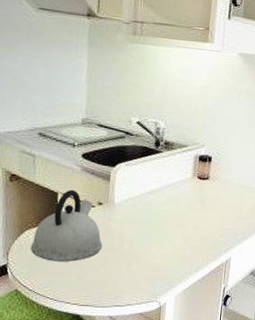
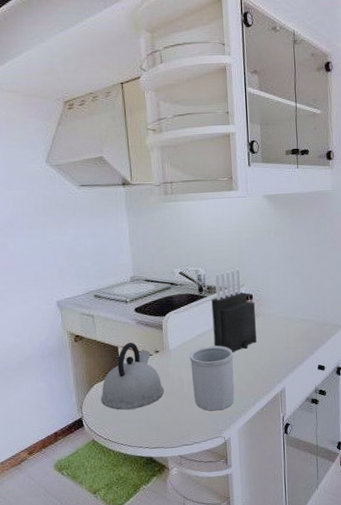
utensil holder: none [133,205,182,274] -> present [189,345,235,411]
knife block: none [163,127,213,216] -> present [211,269,257,353]

